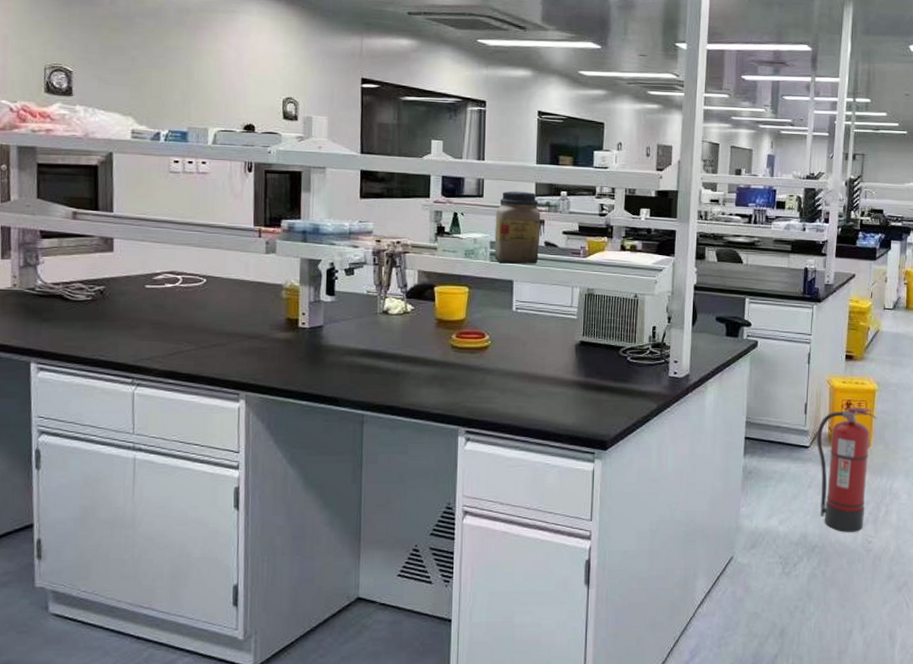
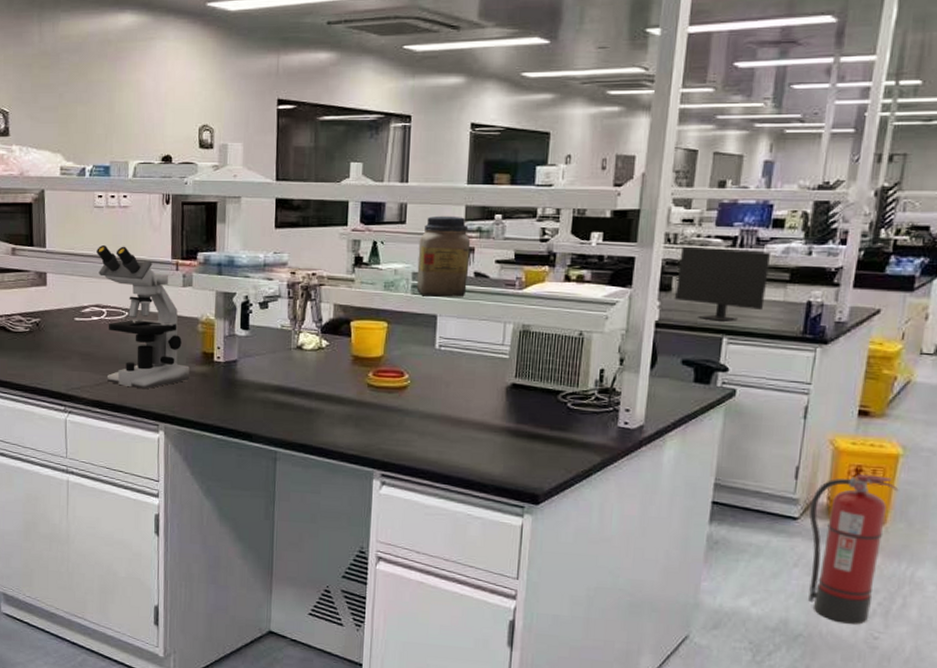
microscope: none [171,210,273,358] -> present [97,244,189,390]
computer monitor: none [707,222,796,284] -> present [674,246,797,321]

